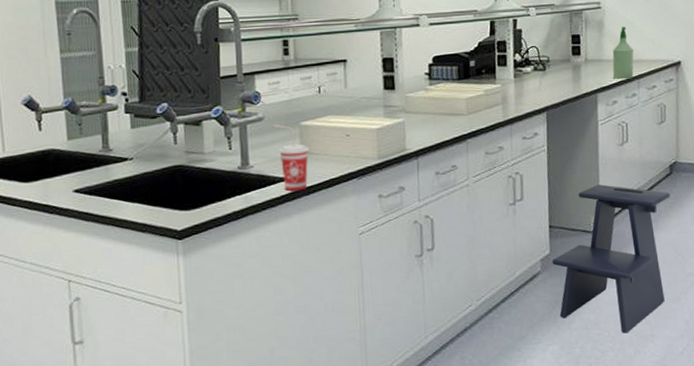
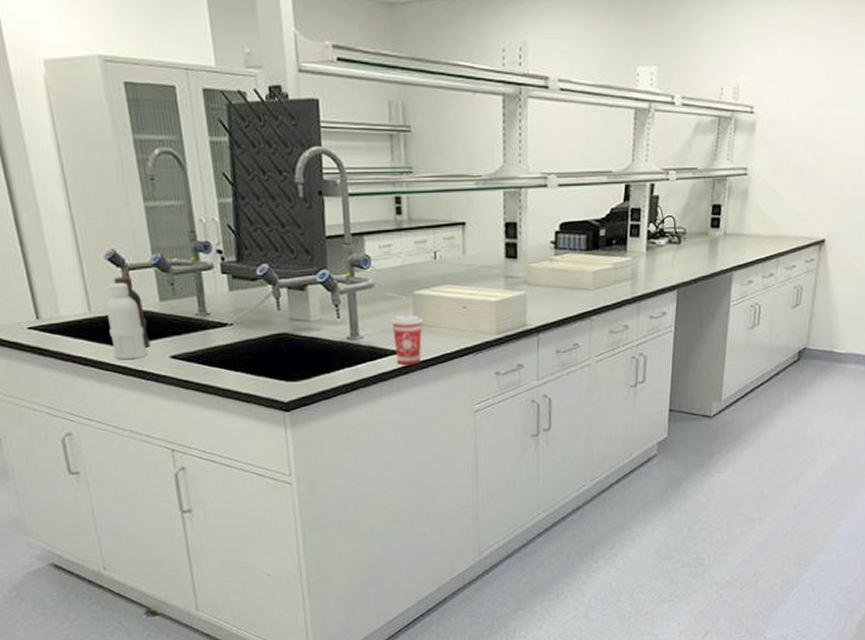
bottle: none [18,119,56,196] -> present [106,276,151,360]
step stool: present [552,184,670,334] -> none [669,369,795,516]
spray bottle: present [612,27,634,80] -> none [751,198,777,257]

